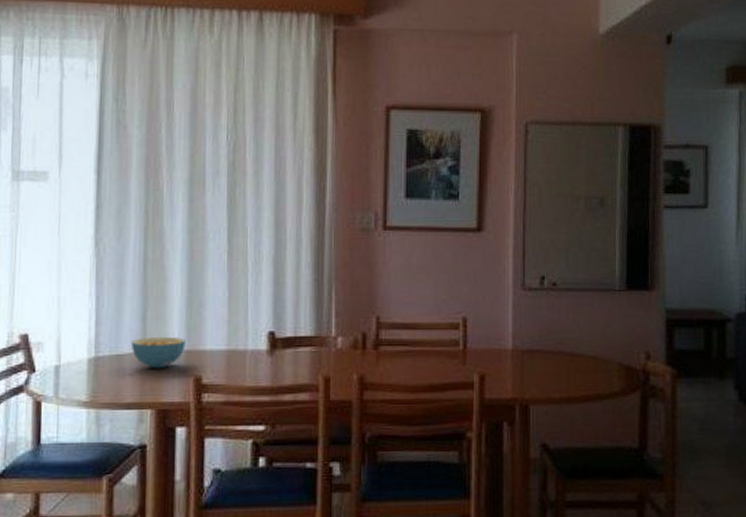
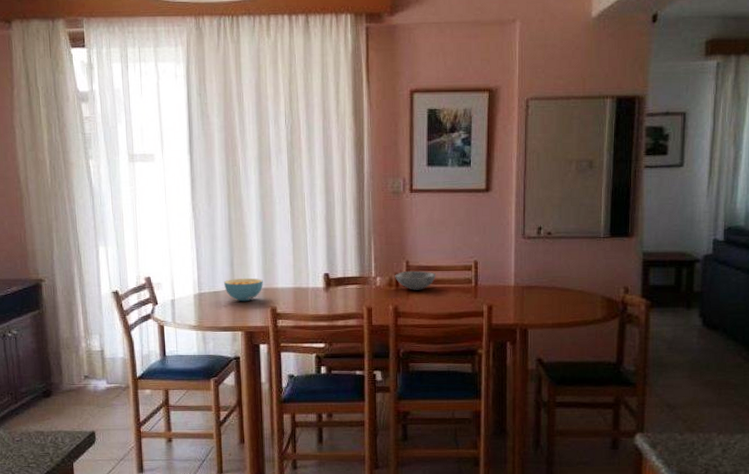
bowl: none [361,329,414,354] -> present [395,270,436,290]

